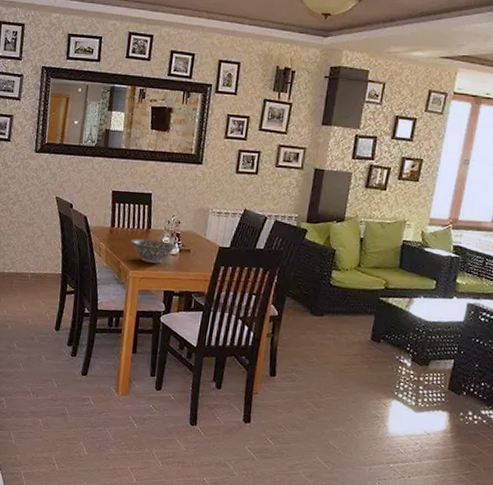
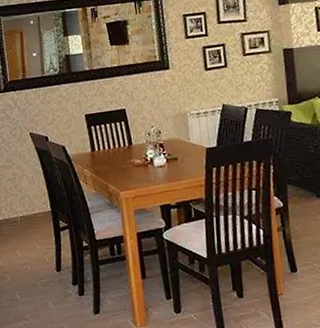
decorative bowl: present [131,238,178,264] -> none [115,154,164,180]

